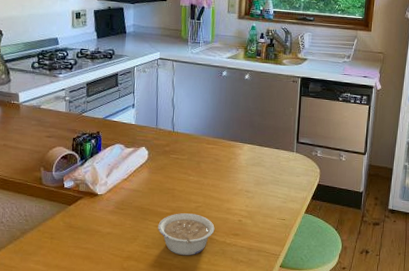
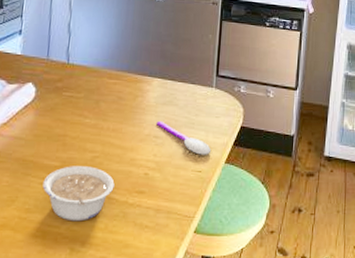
spoon: none [247,178,293,207] -> present [156,120,211,155]

